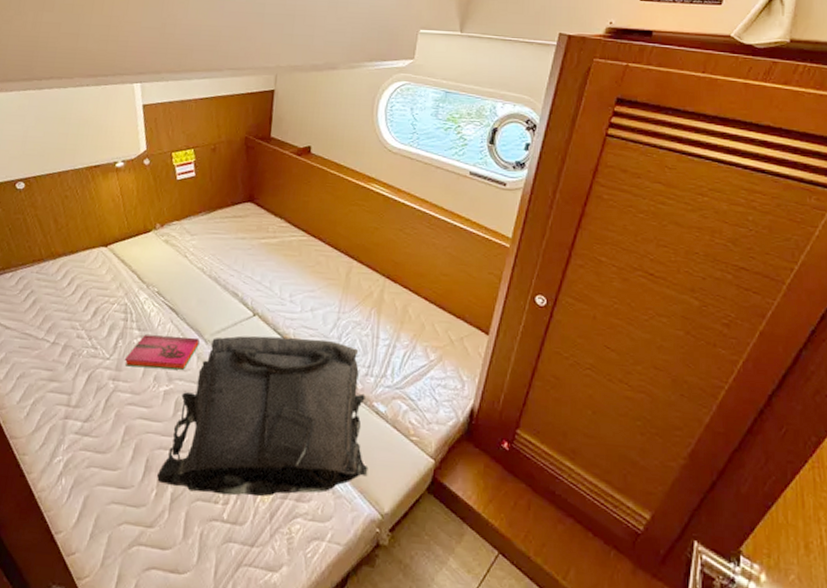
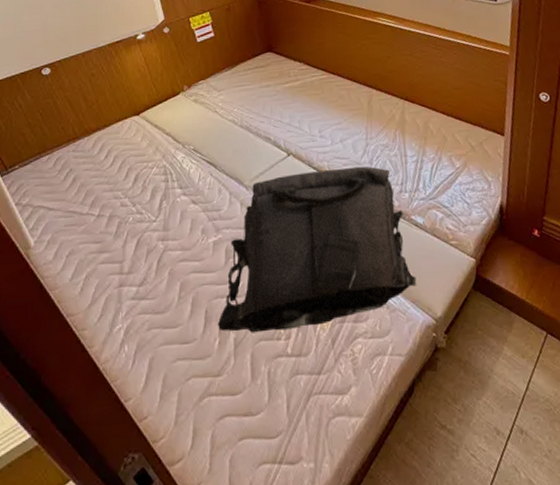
hardback book: present [125,334,200,370] -> none [171,185,240,225]

